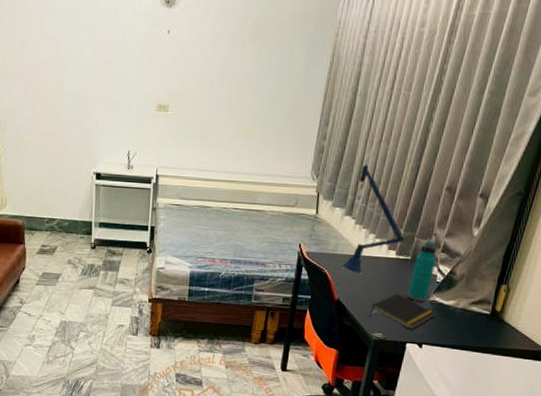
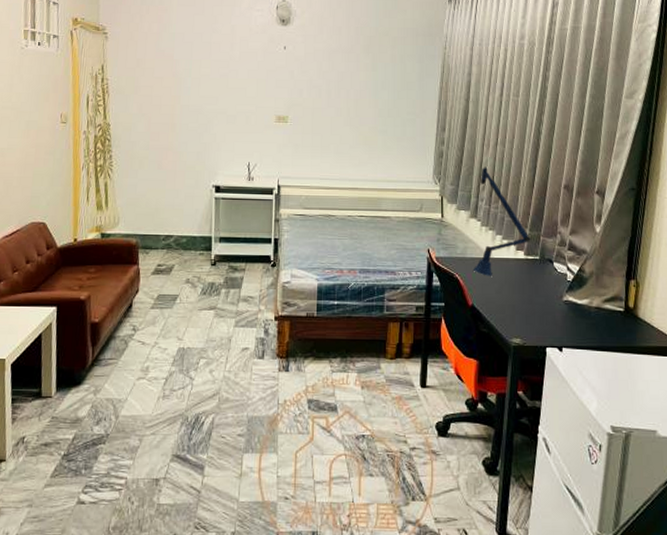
notepad: present [369,293,436,329] -> none [506,295,572,332]
water bottle: present [407,240,437,301] -> none [541,239,565,302]

